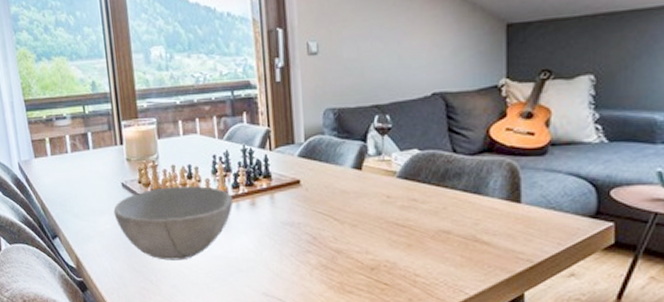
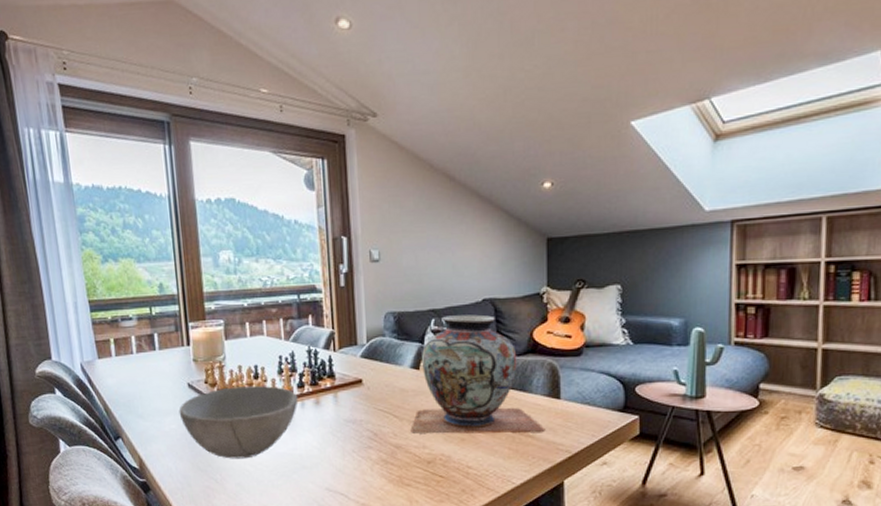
decorative vase: none [352,110,503,240] -> present [410,314,545,435]

